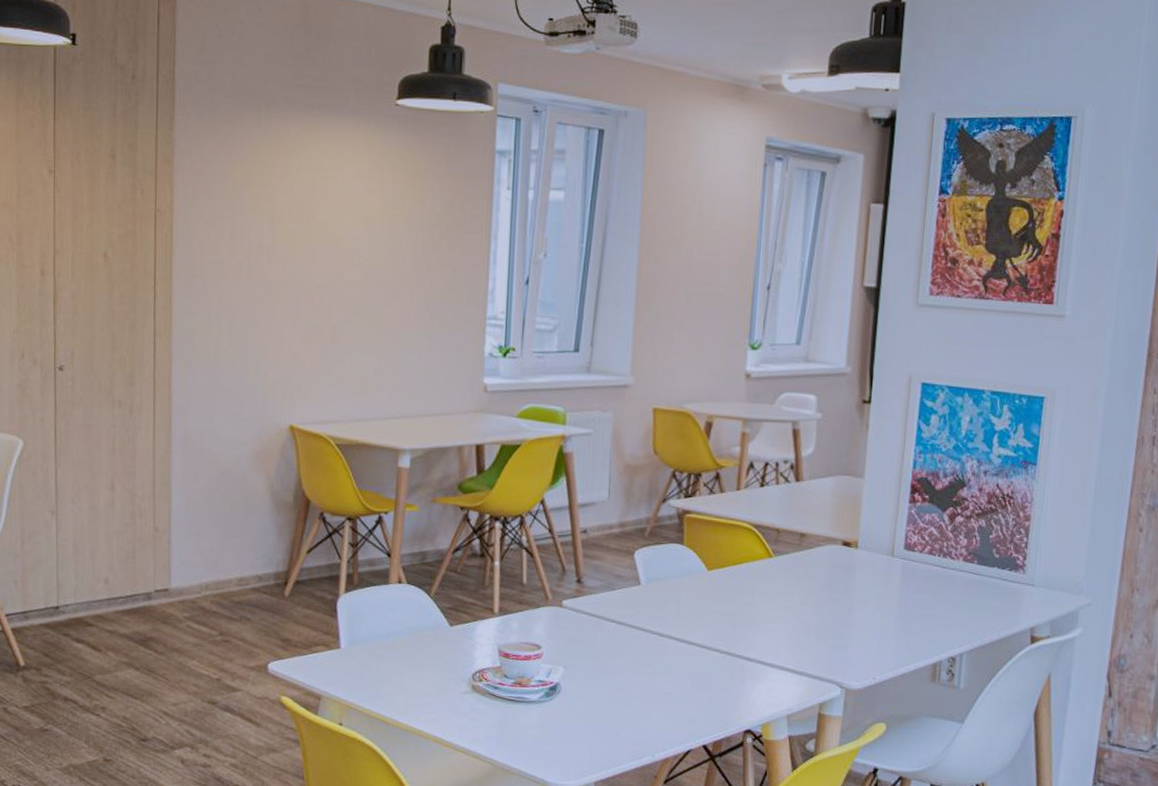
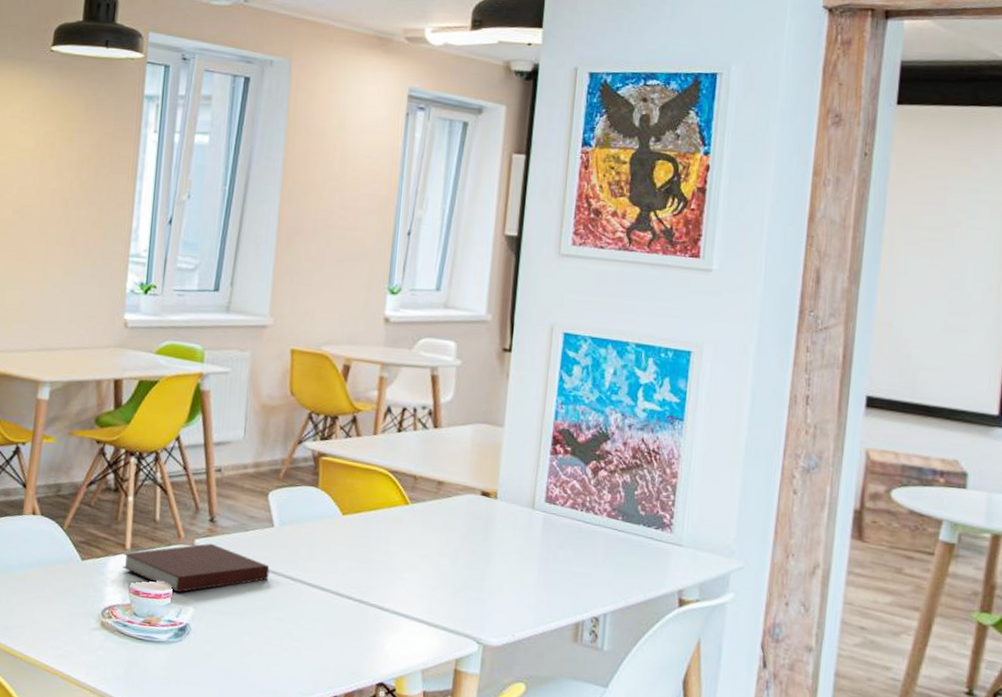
notebook: none [491,603,637,654] -> present [123,543,270,593]

